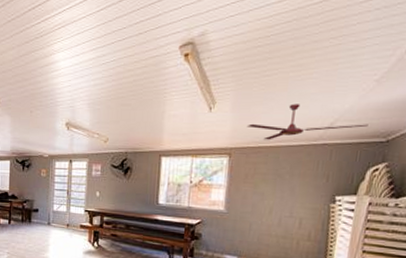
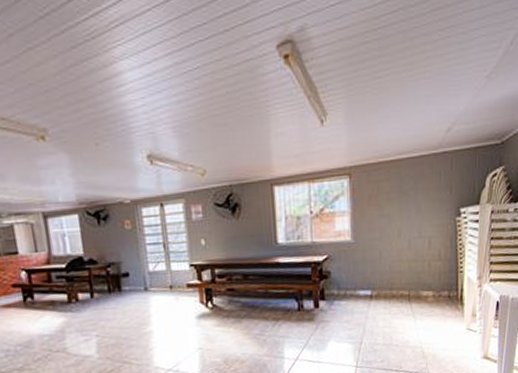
ceiling fan: present [246,104,368,140] -> none [363,108,484,154]

